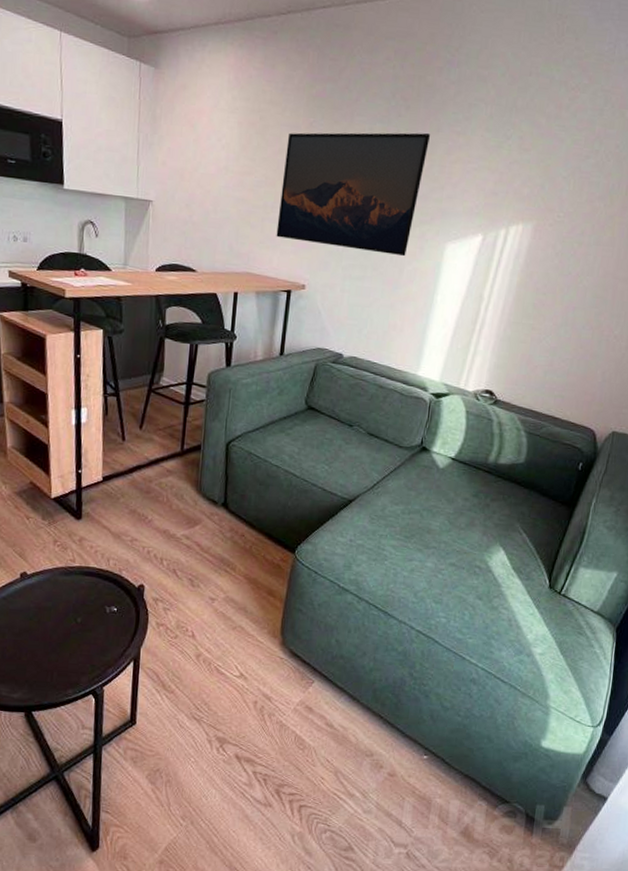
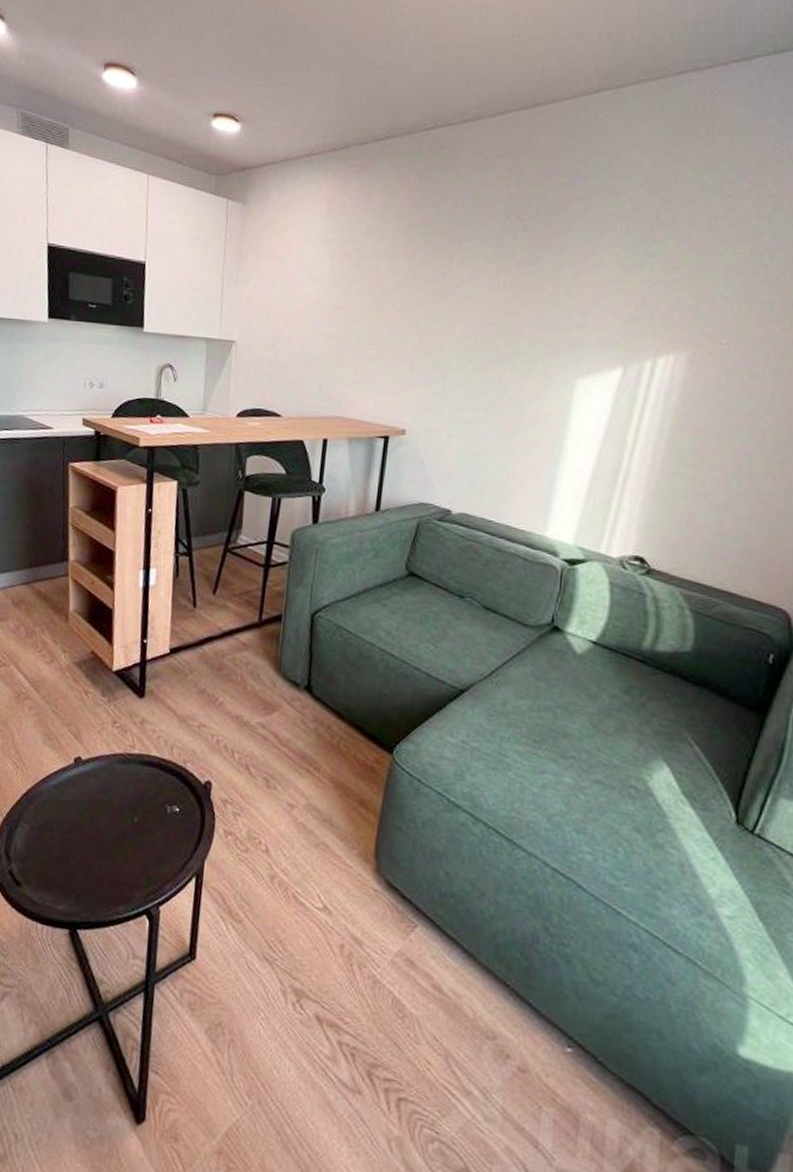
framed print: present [276,132,431,257] -> none [372,255,554,396]

